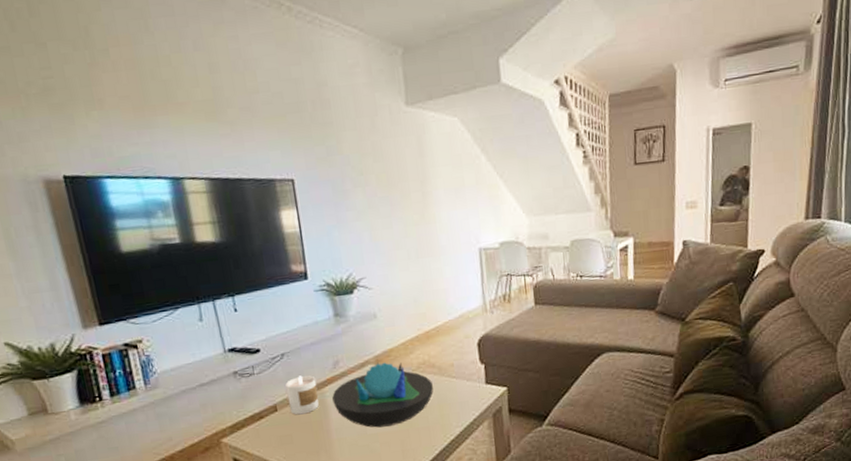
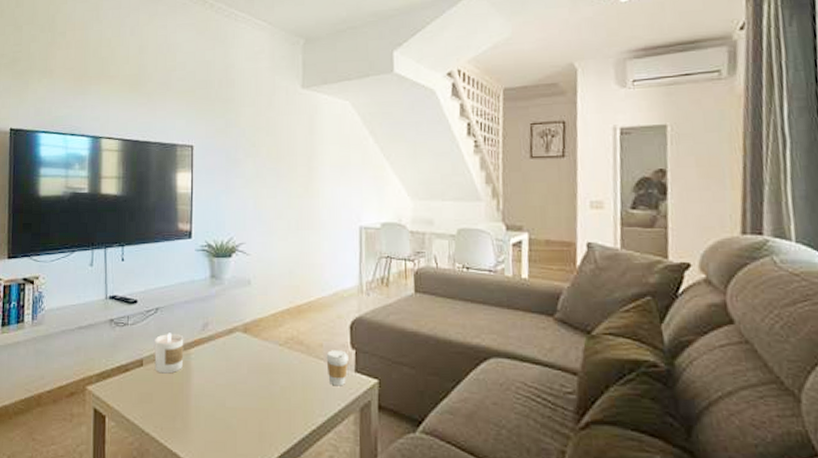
decorative bowl: present [332,362,434,428] -> none [197,331,299,402]
coffee cup: none [457,366,479,399] -> present [326,350,349,386]

